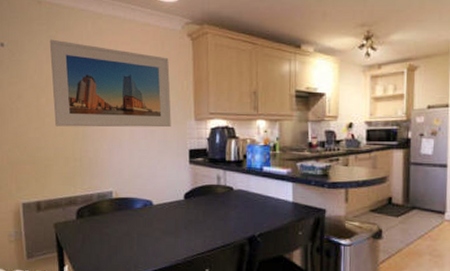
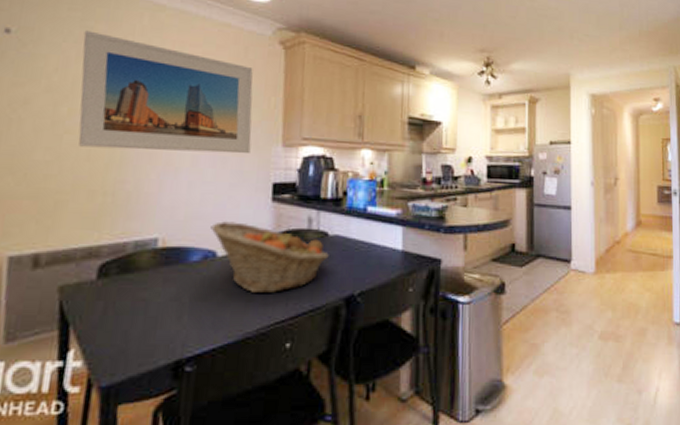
fruit basket: none [147,179,234,232] -> present [210,221,329,293]

